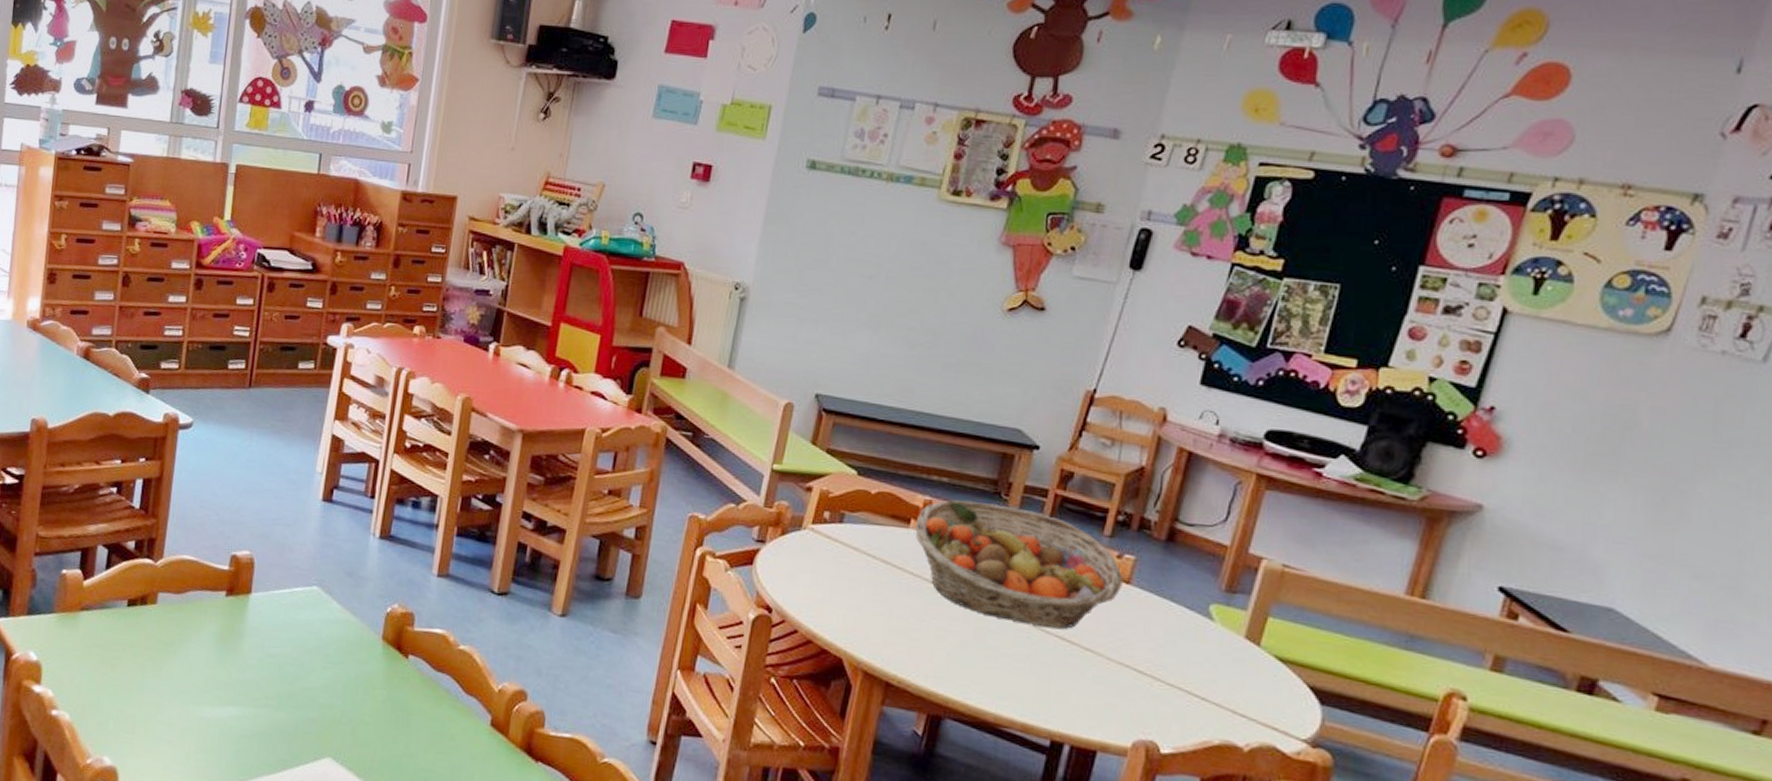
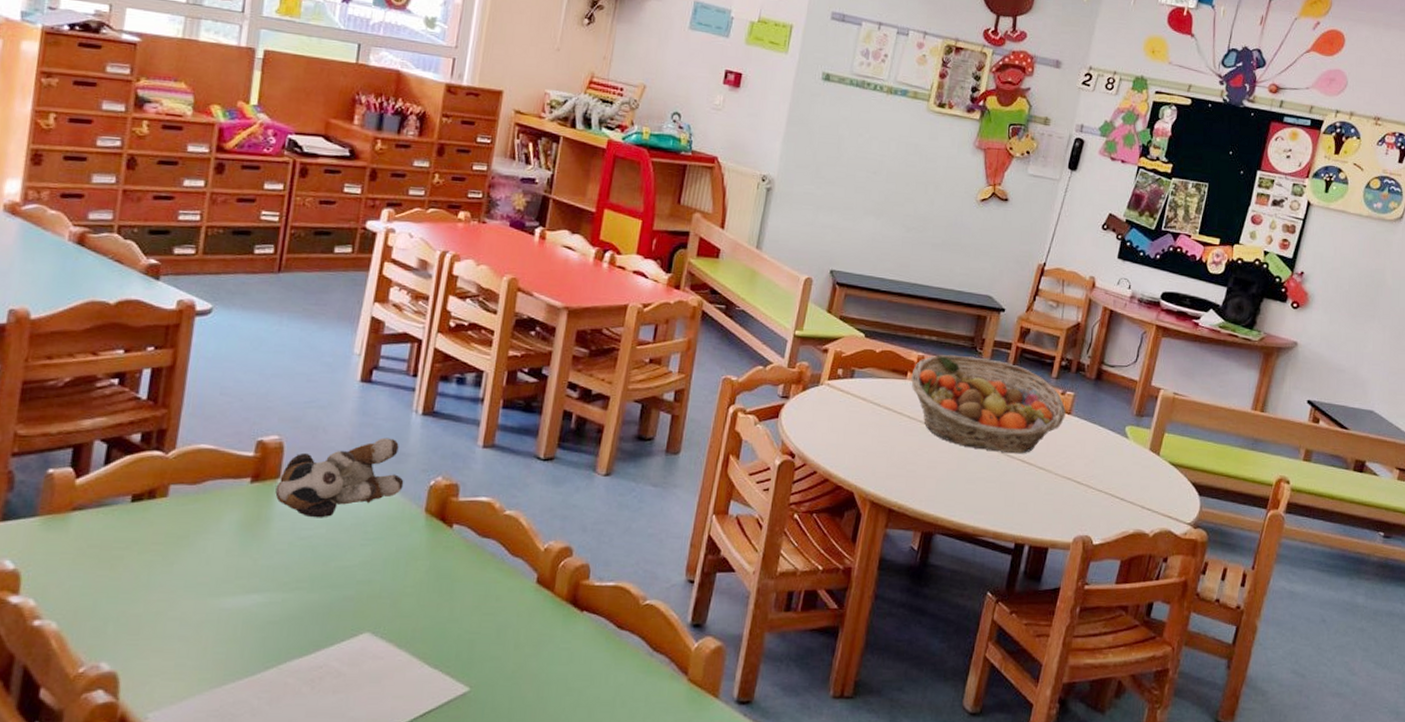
stuffed animal: none [247,559,363,637] -> present [275,437,404,518]

